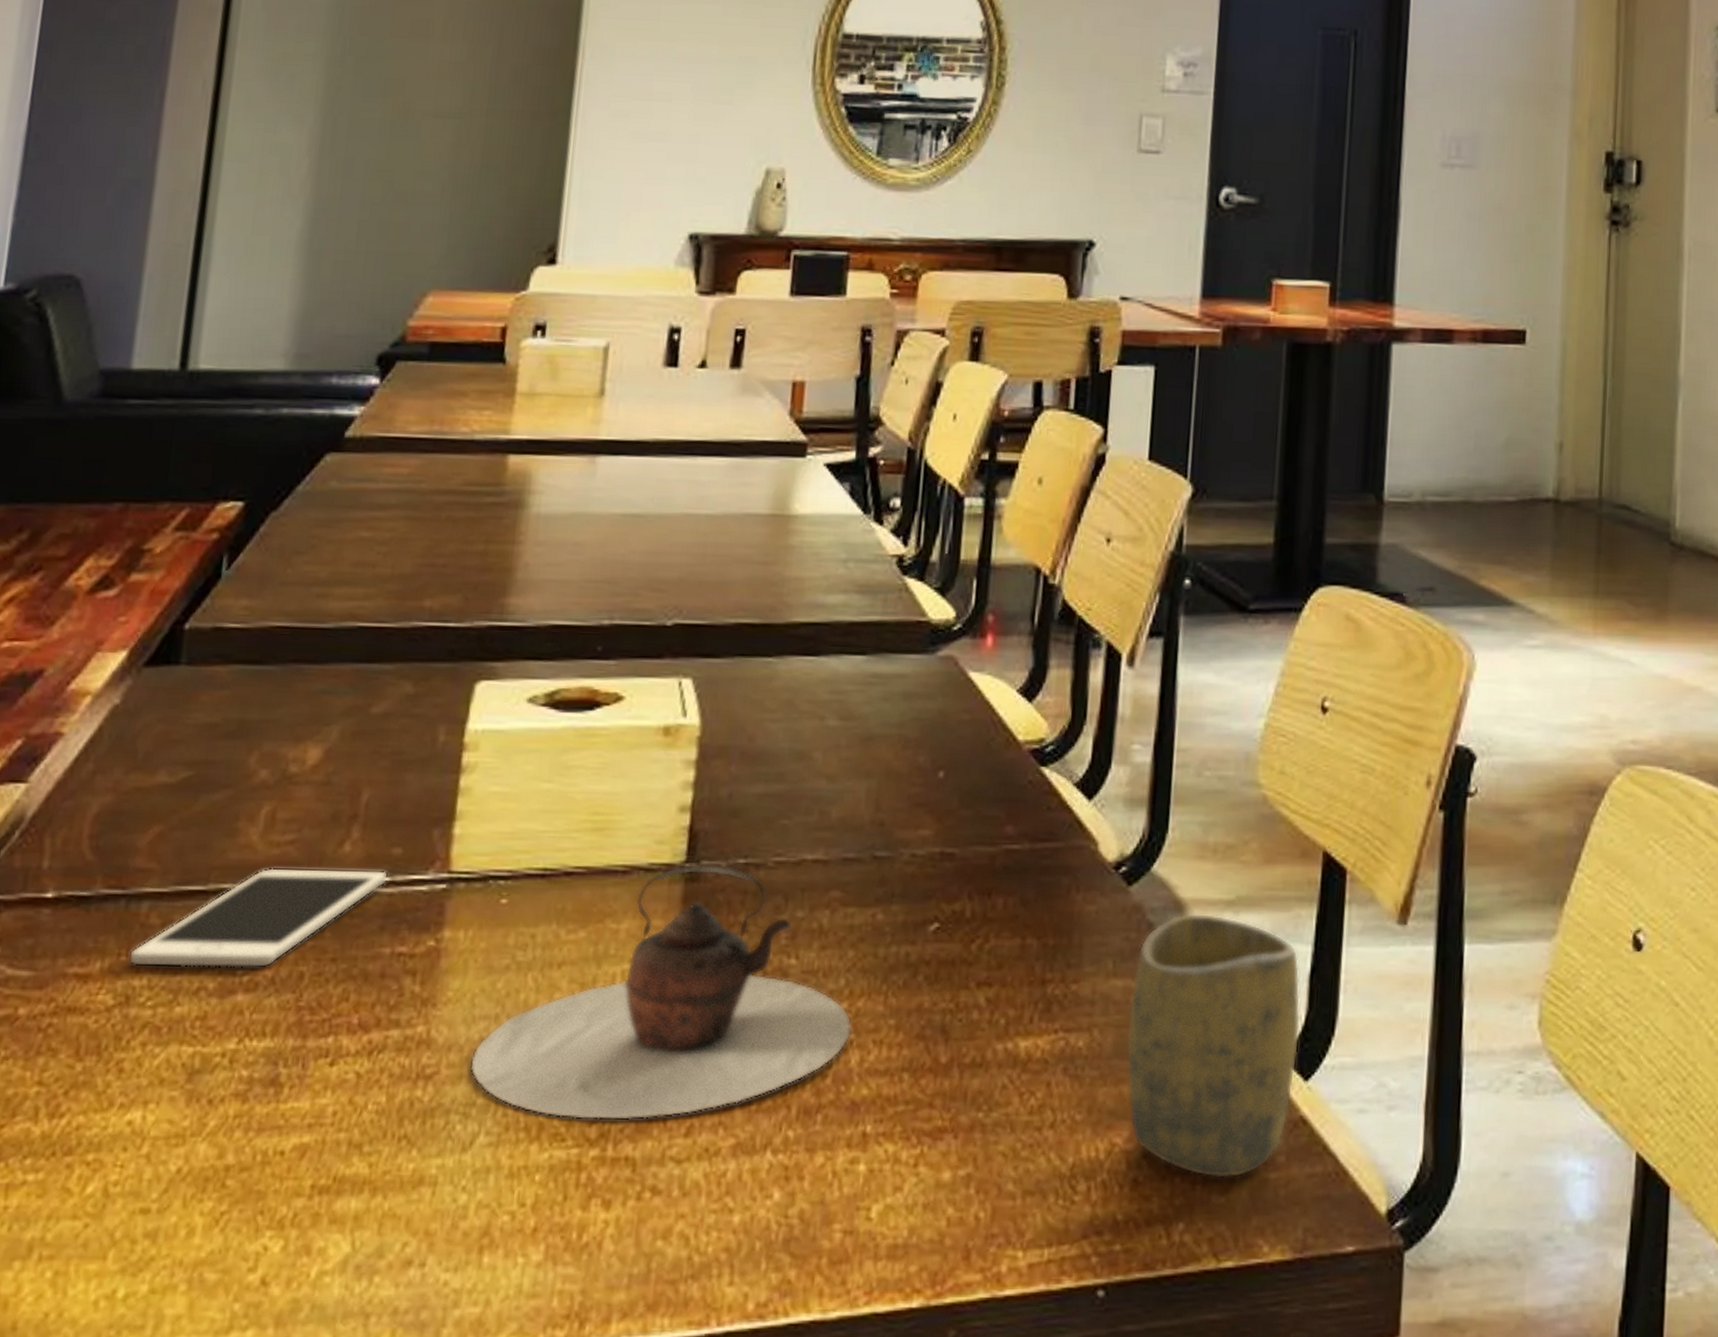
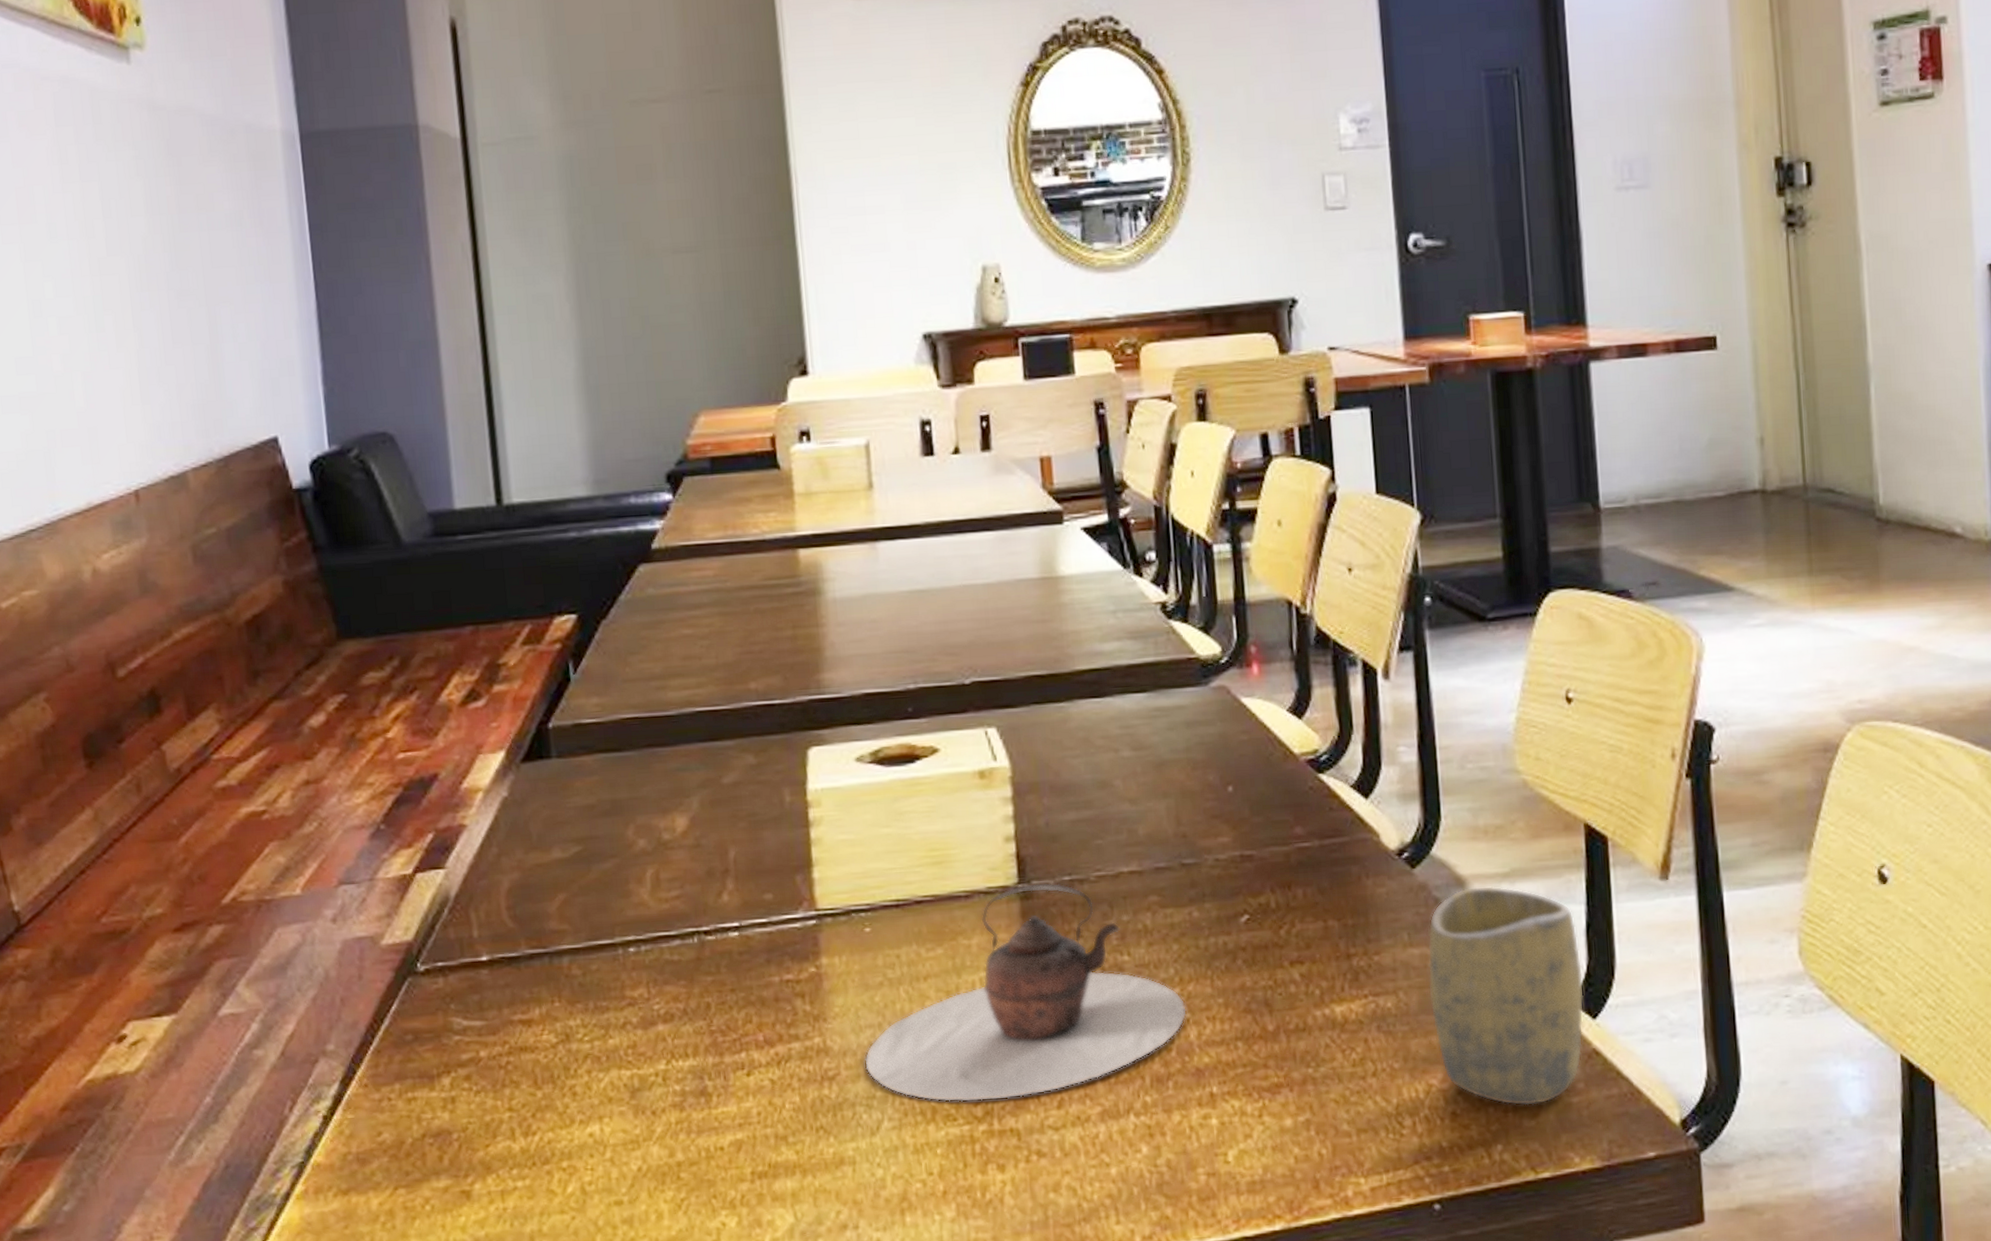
cell phone: present [128,868,387,968] -> none [561,913,765,1009]

